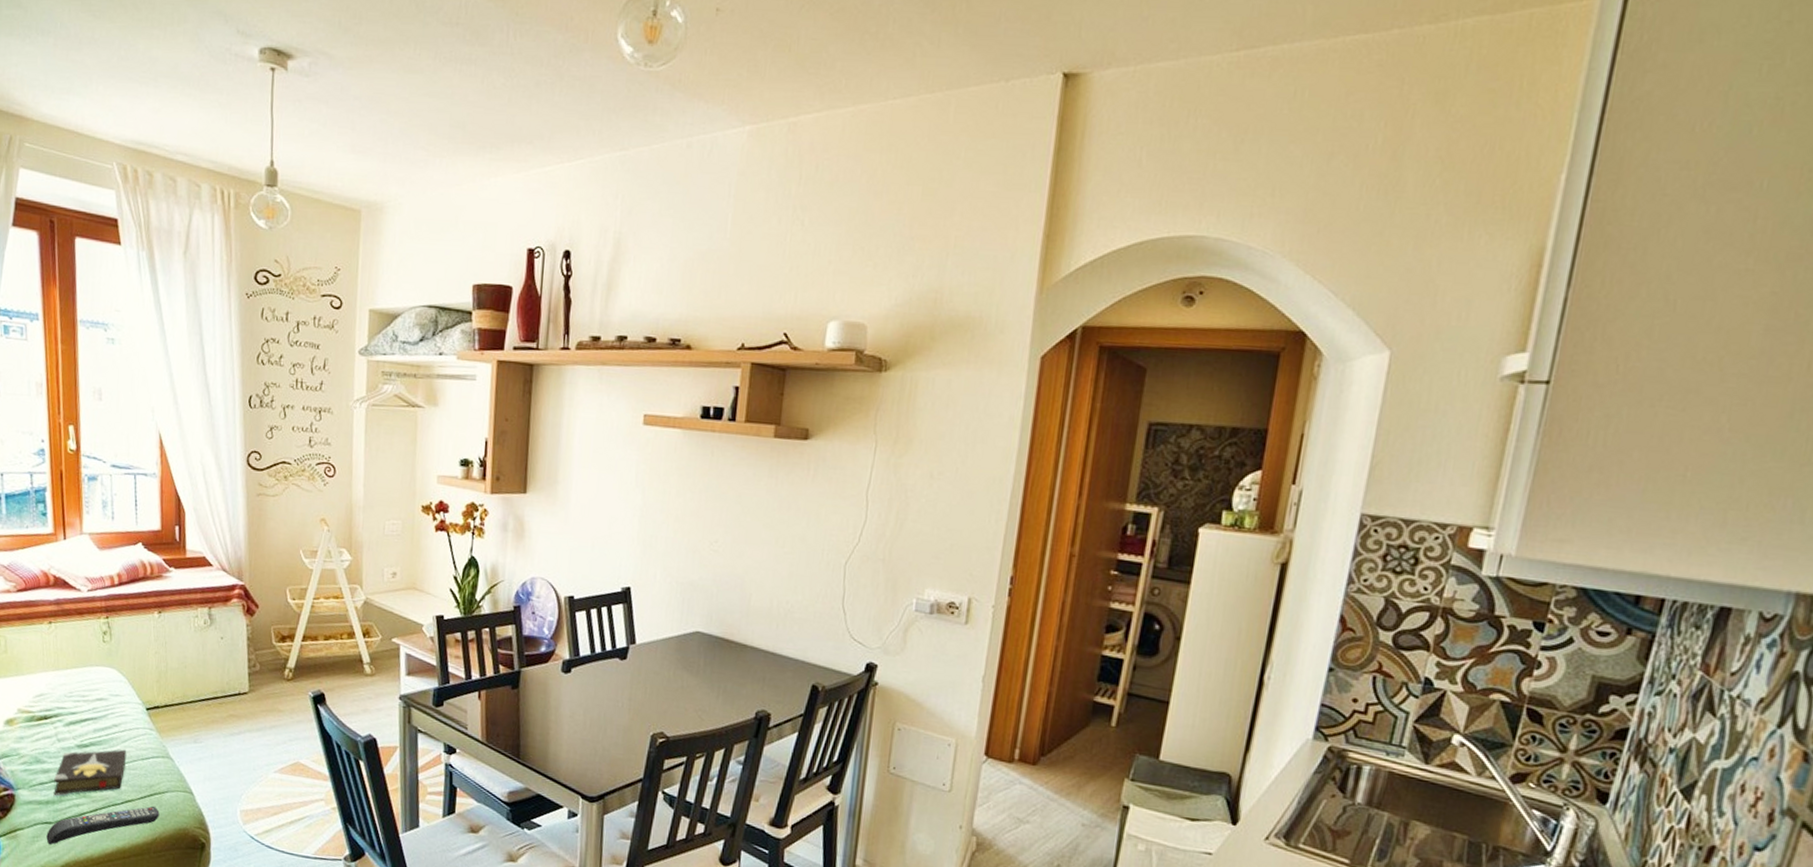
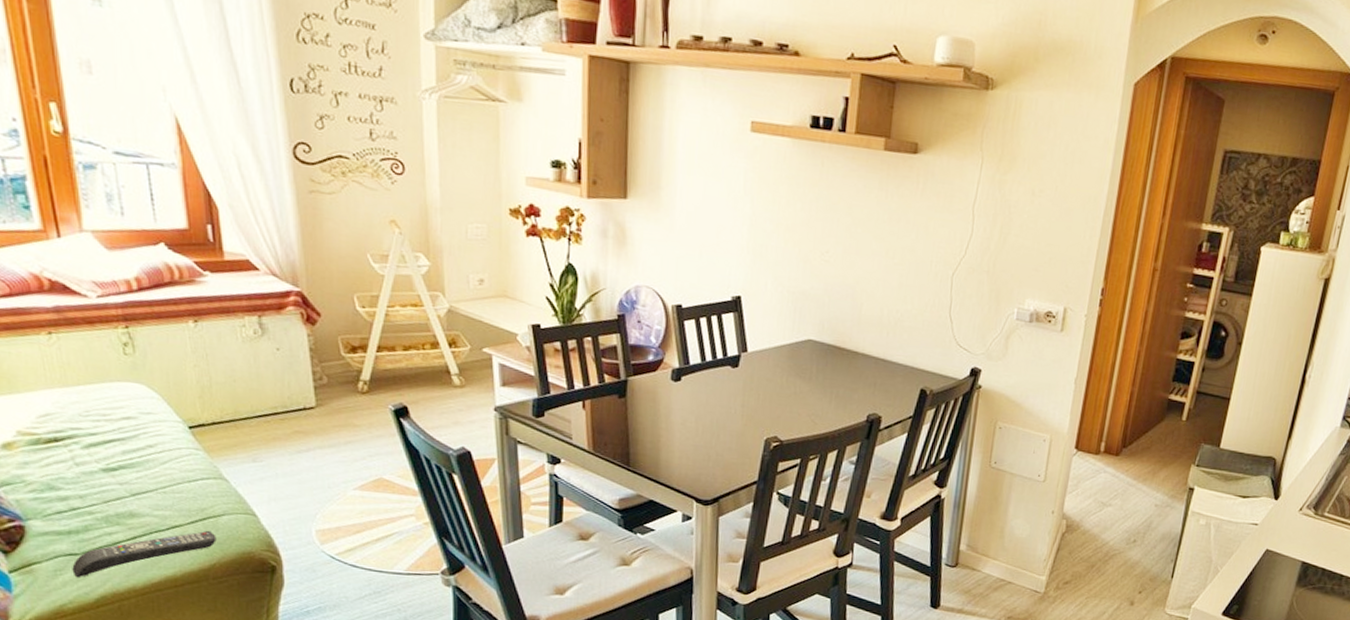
hardback book: present [53,749,127,796] -> none [75,471,169,525]

